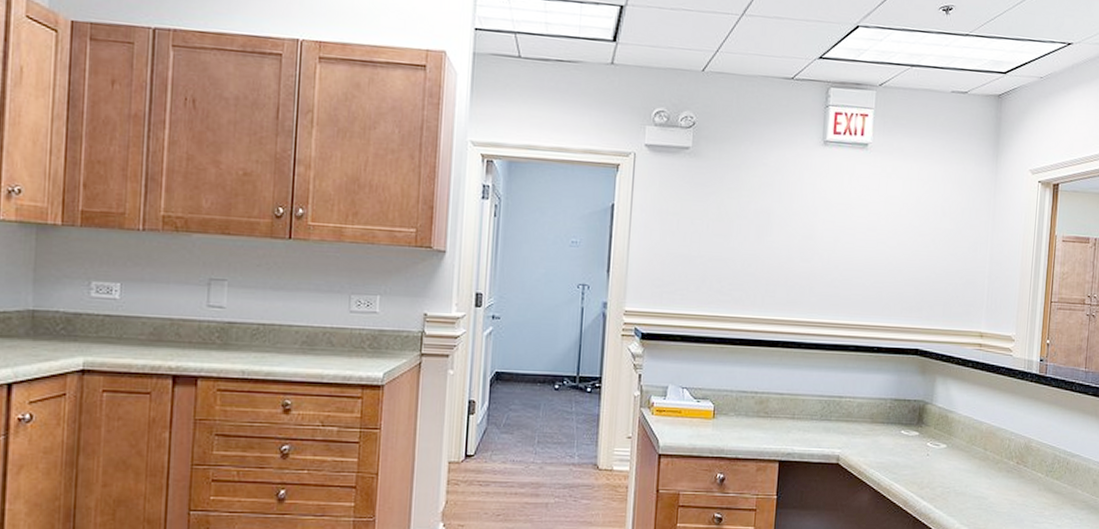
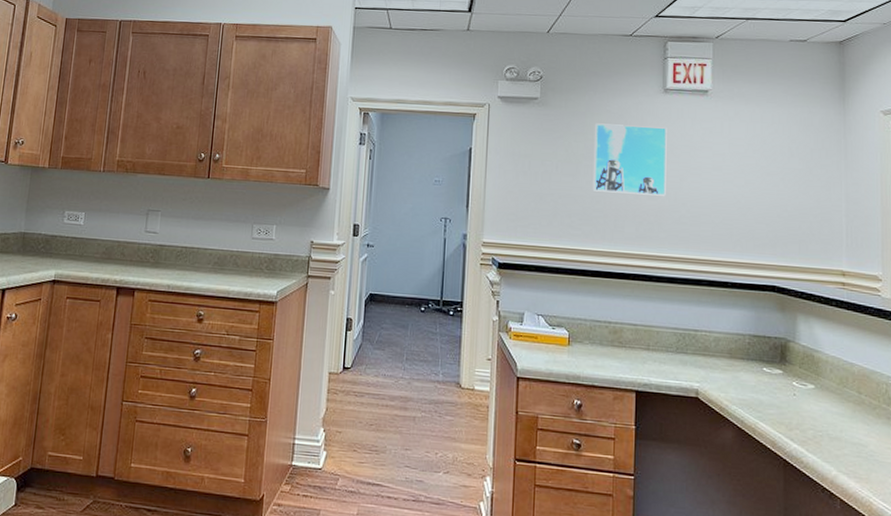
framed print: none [744,177,825,258] -> present [592,123,667,196]

